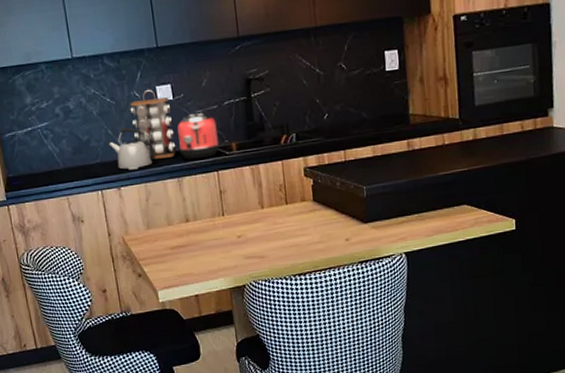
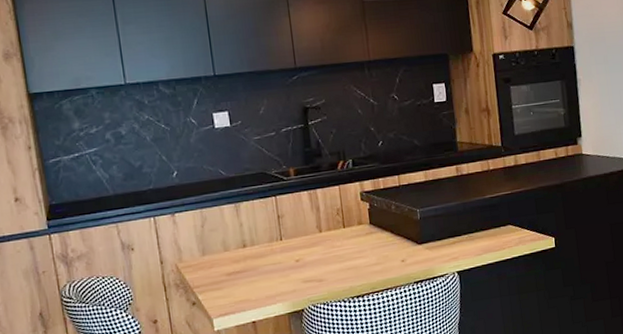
kettle: present [108,127,156,170] -> none [162,153,212,196]
spice rack: present [130,89,177,161] -> none [185,116,234,187]
toaster: present [176,112,220,160] -> none [234,139,278,186]

